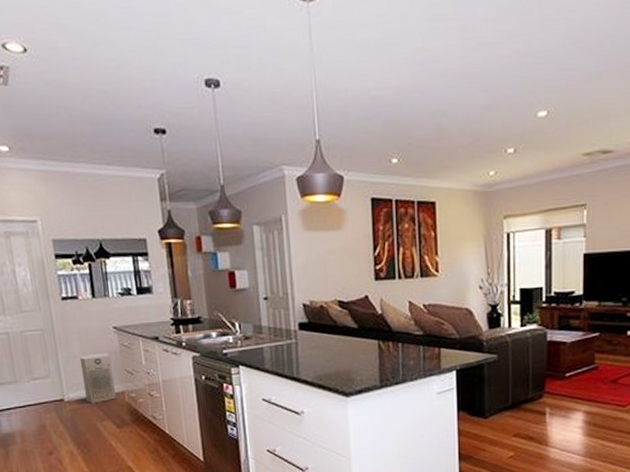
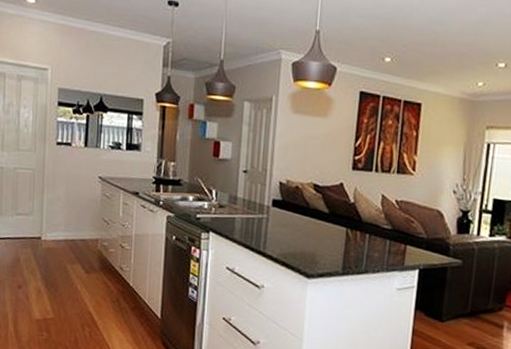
air purifier: present [79,352,116,404] -> none [62,199,91,246]

